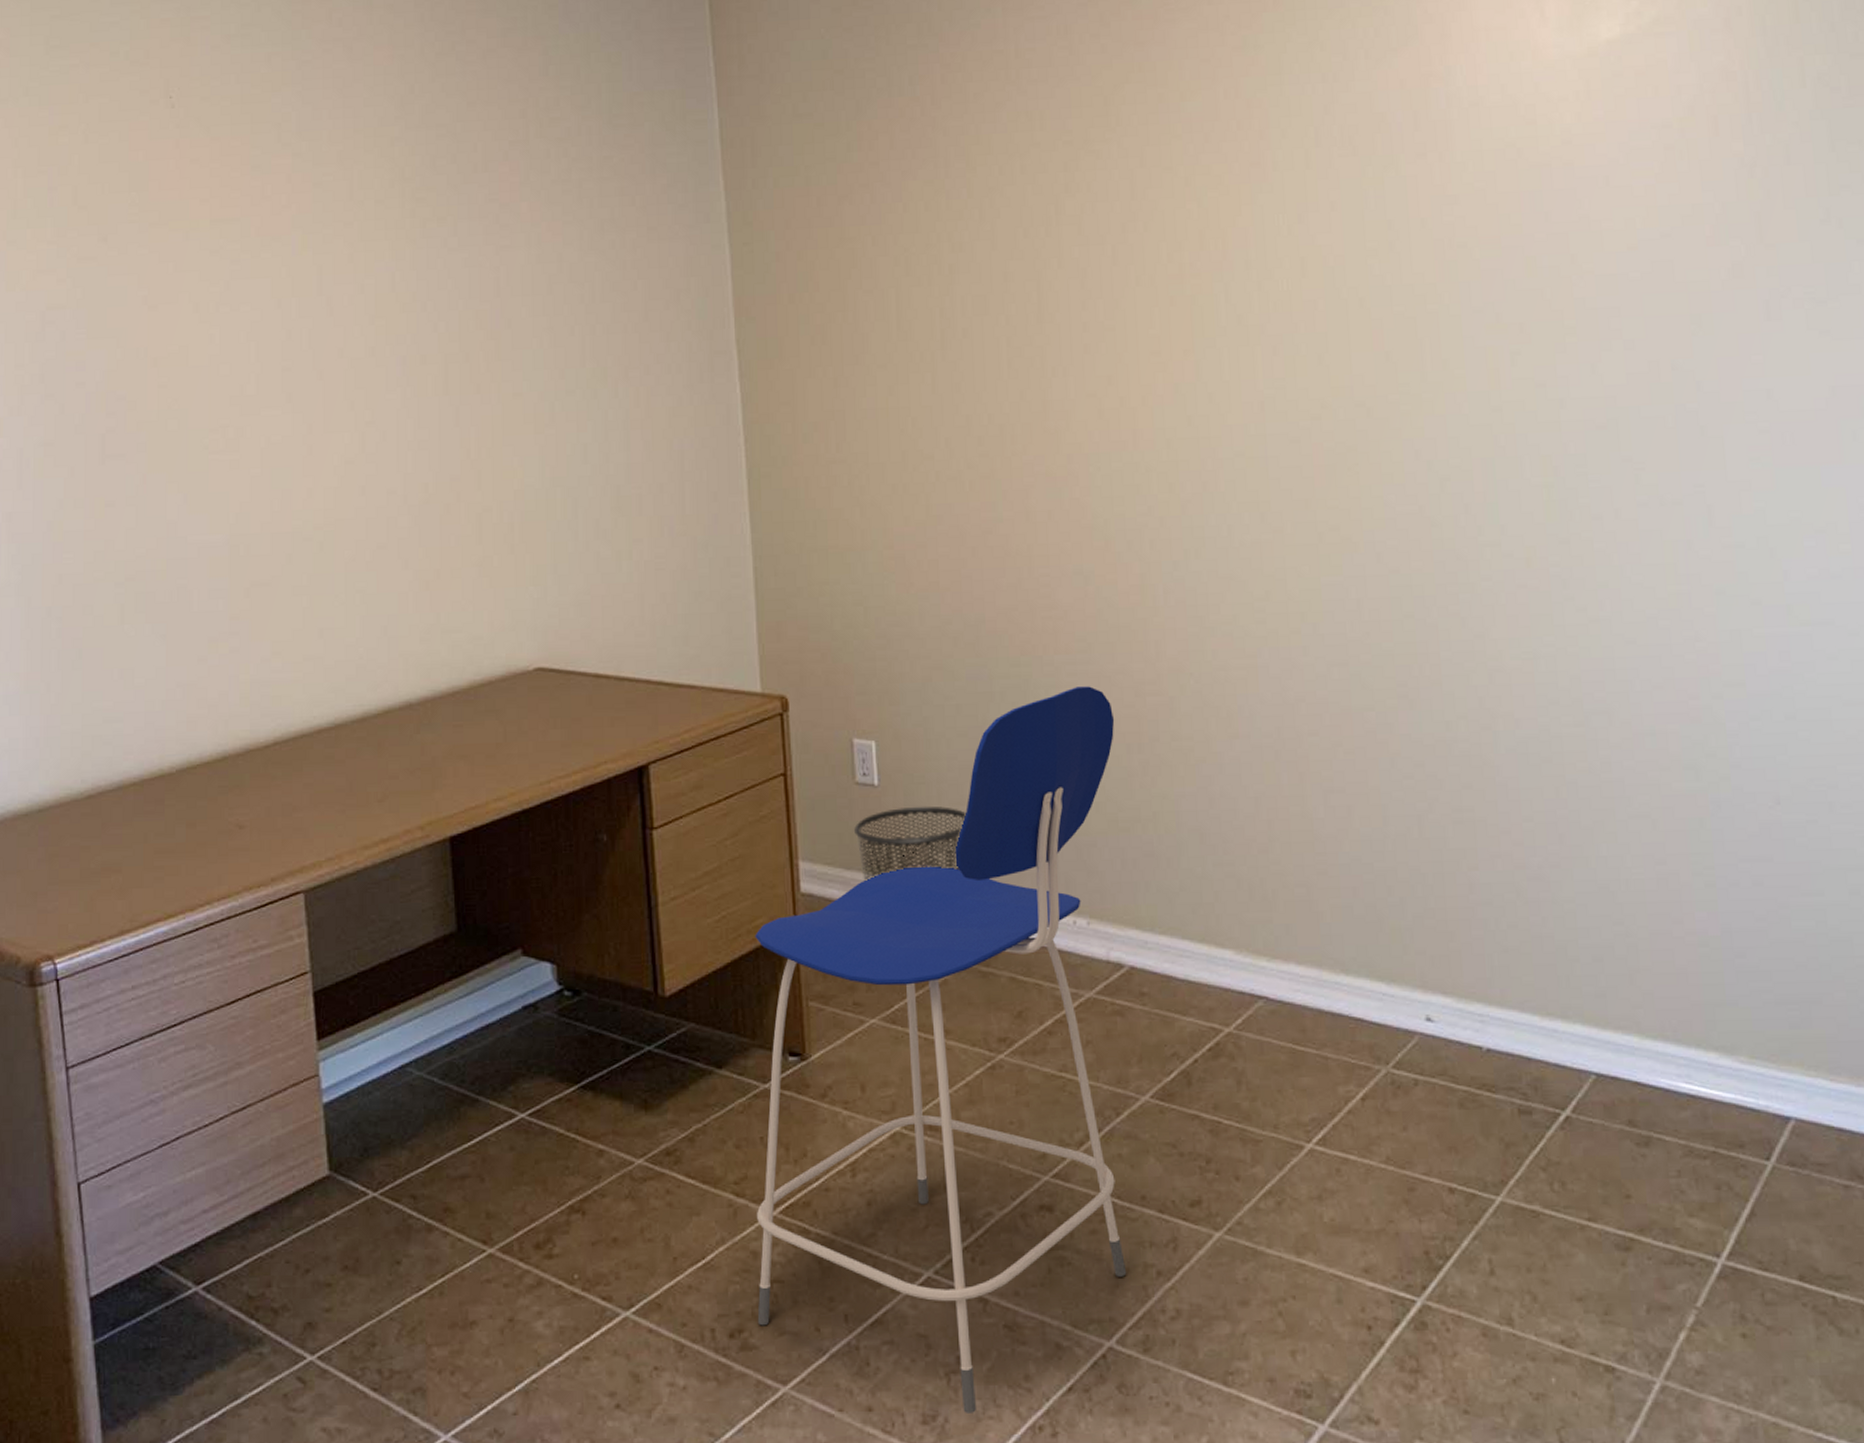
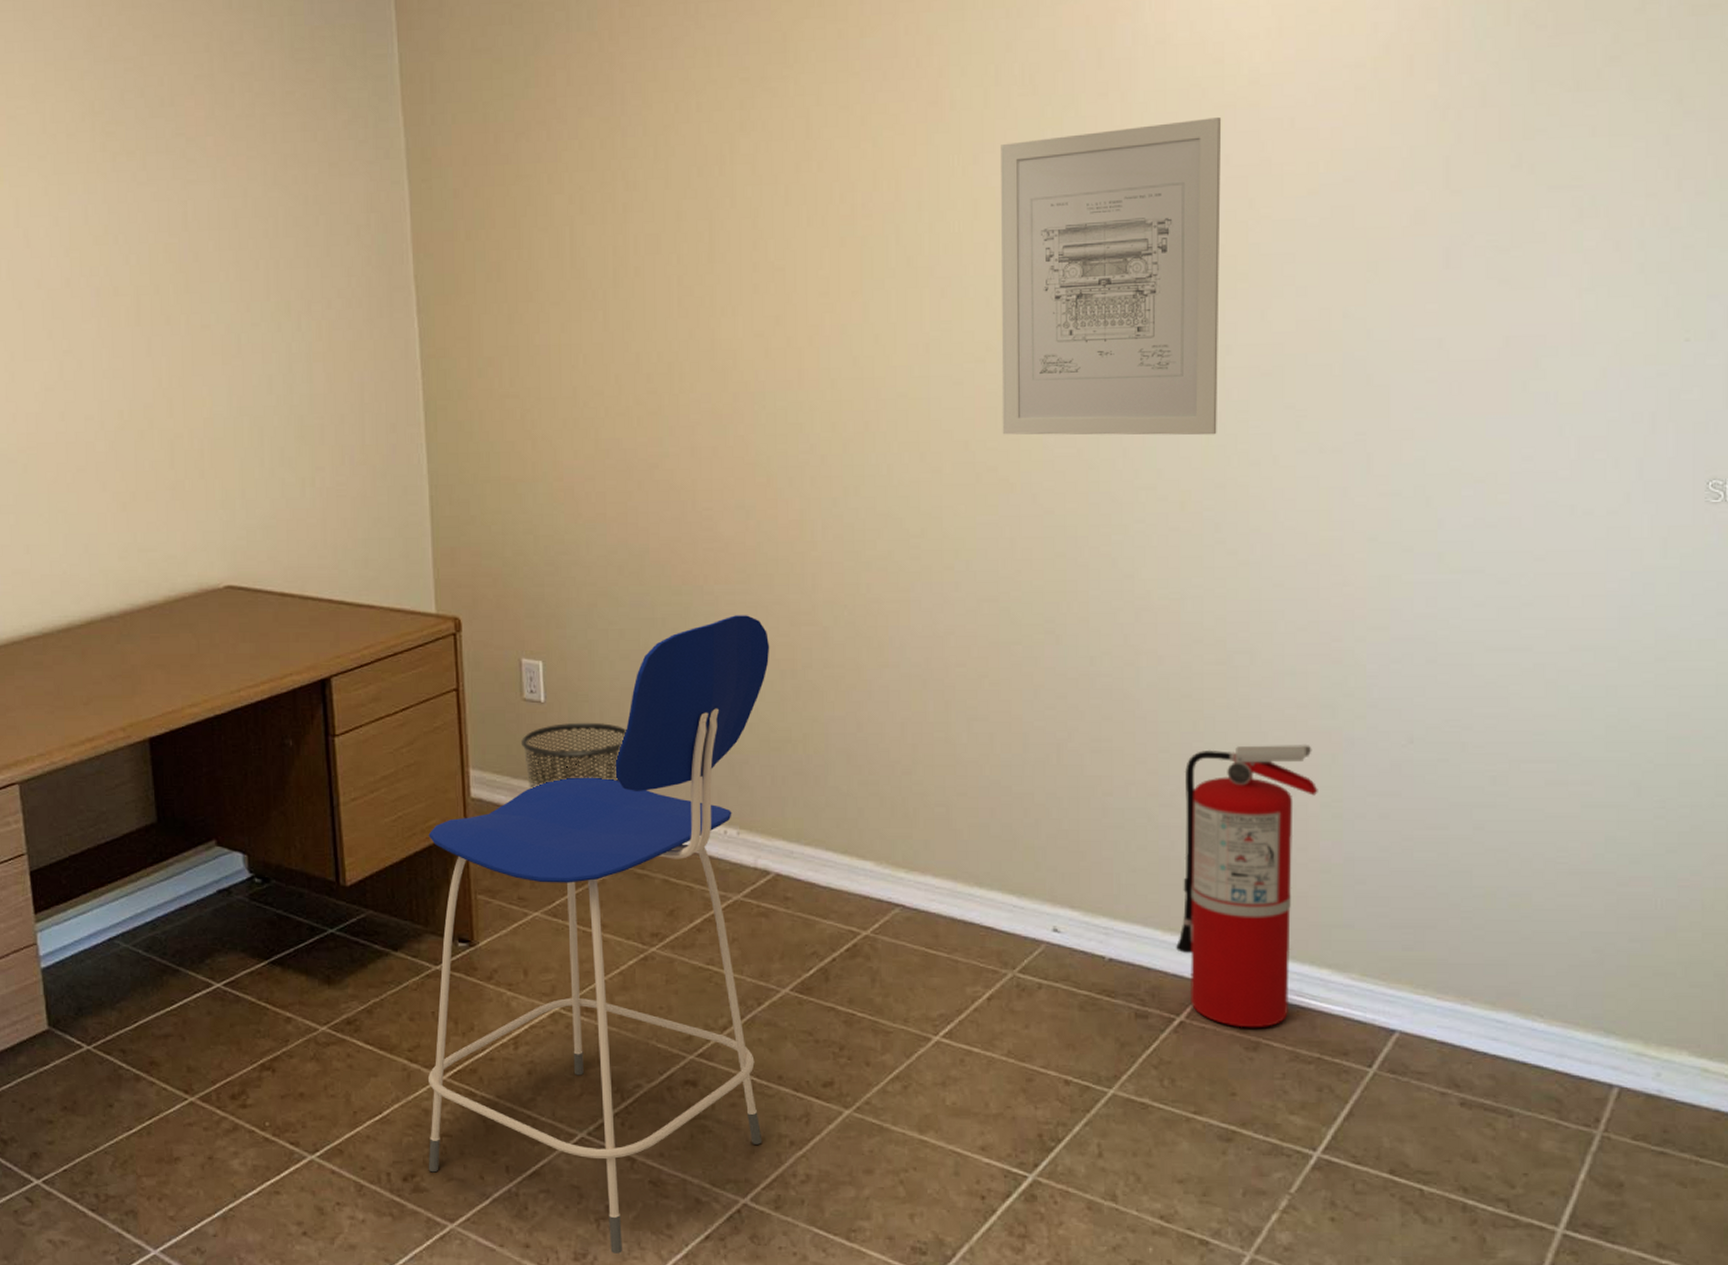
wall art: none [1324,176,1557,493] -> present [1001,118,1222,436]
fire extinguisher: none [1550,808,1689,1121] -> present [1175,743,1318,1028]

